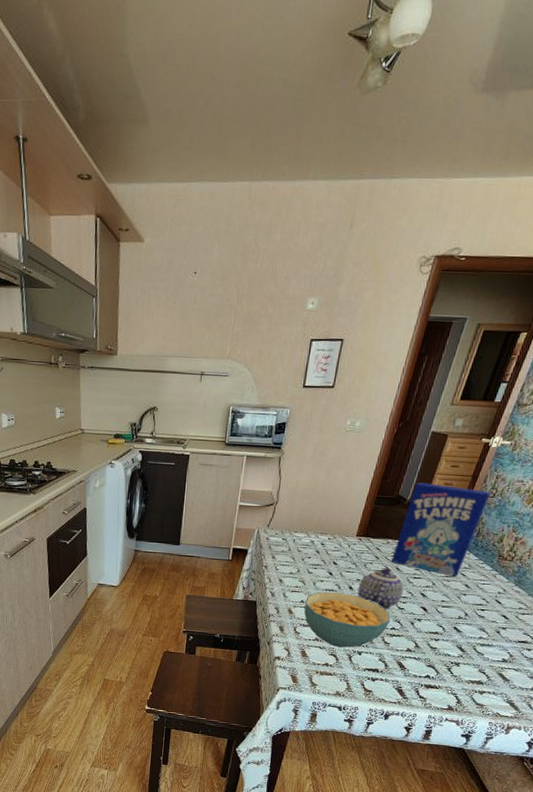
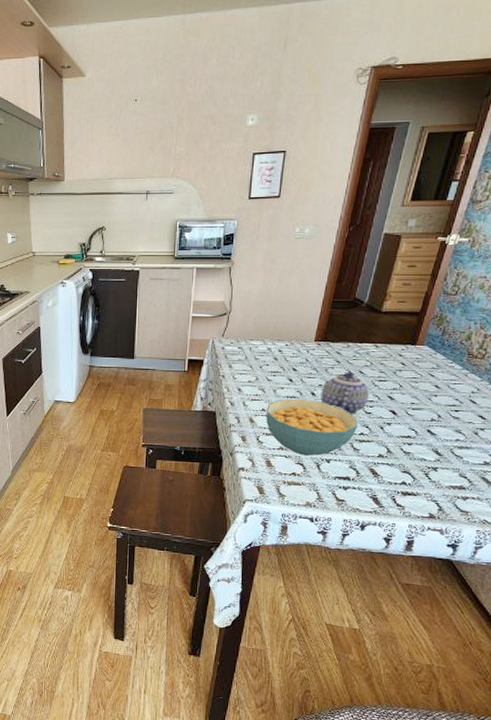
cereal box: present [391,482,491,577] -> none [354,284,452,378]

